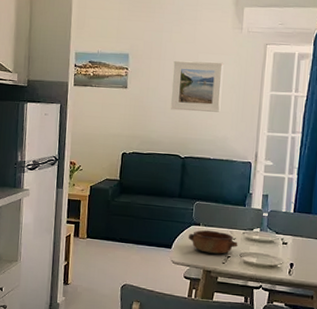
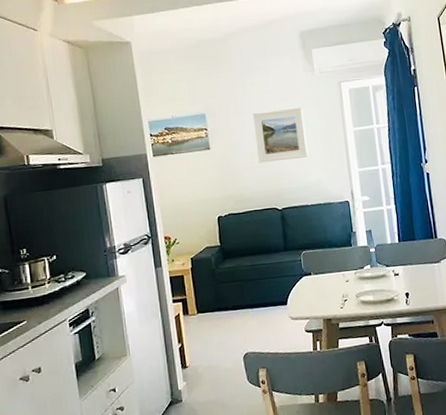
bowl: present [189,230,238,254] -> none [302,276,352,301]

